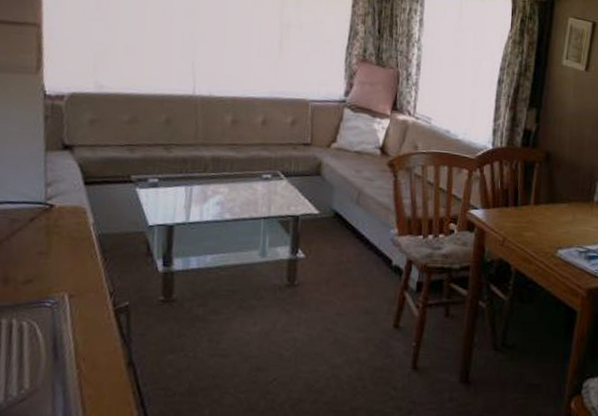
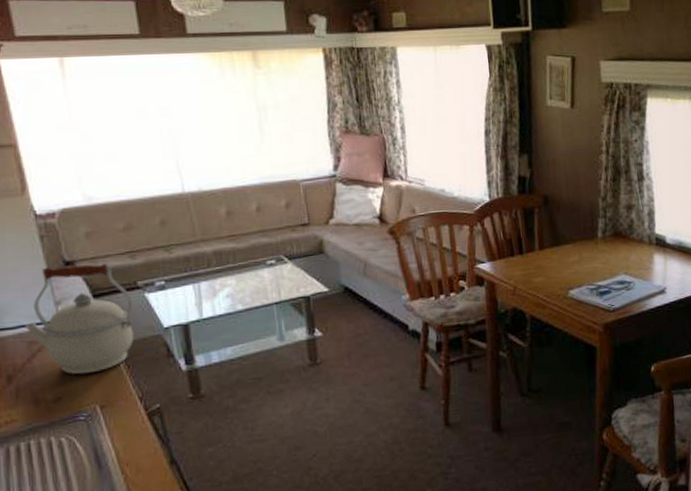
kettle: none [10,147,123,260] -> present [24,263,134,375]

